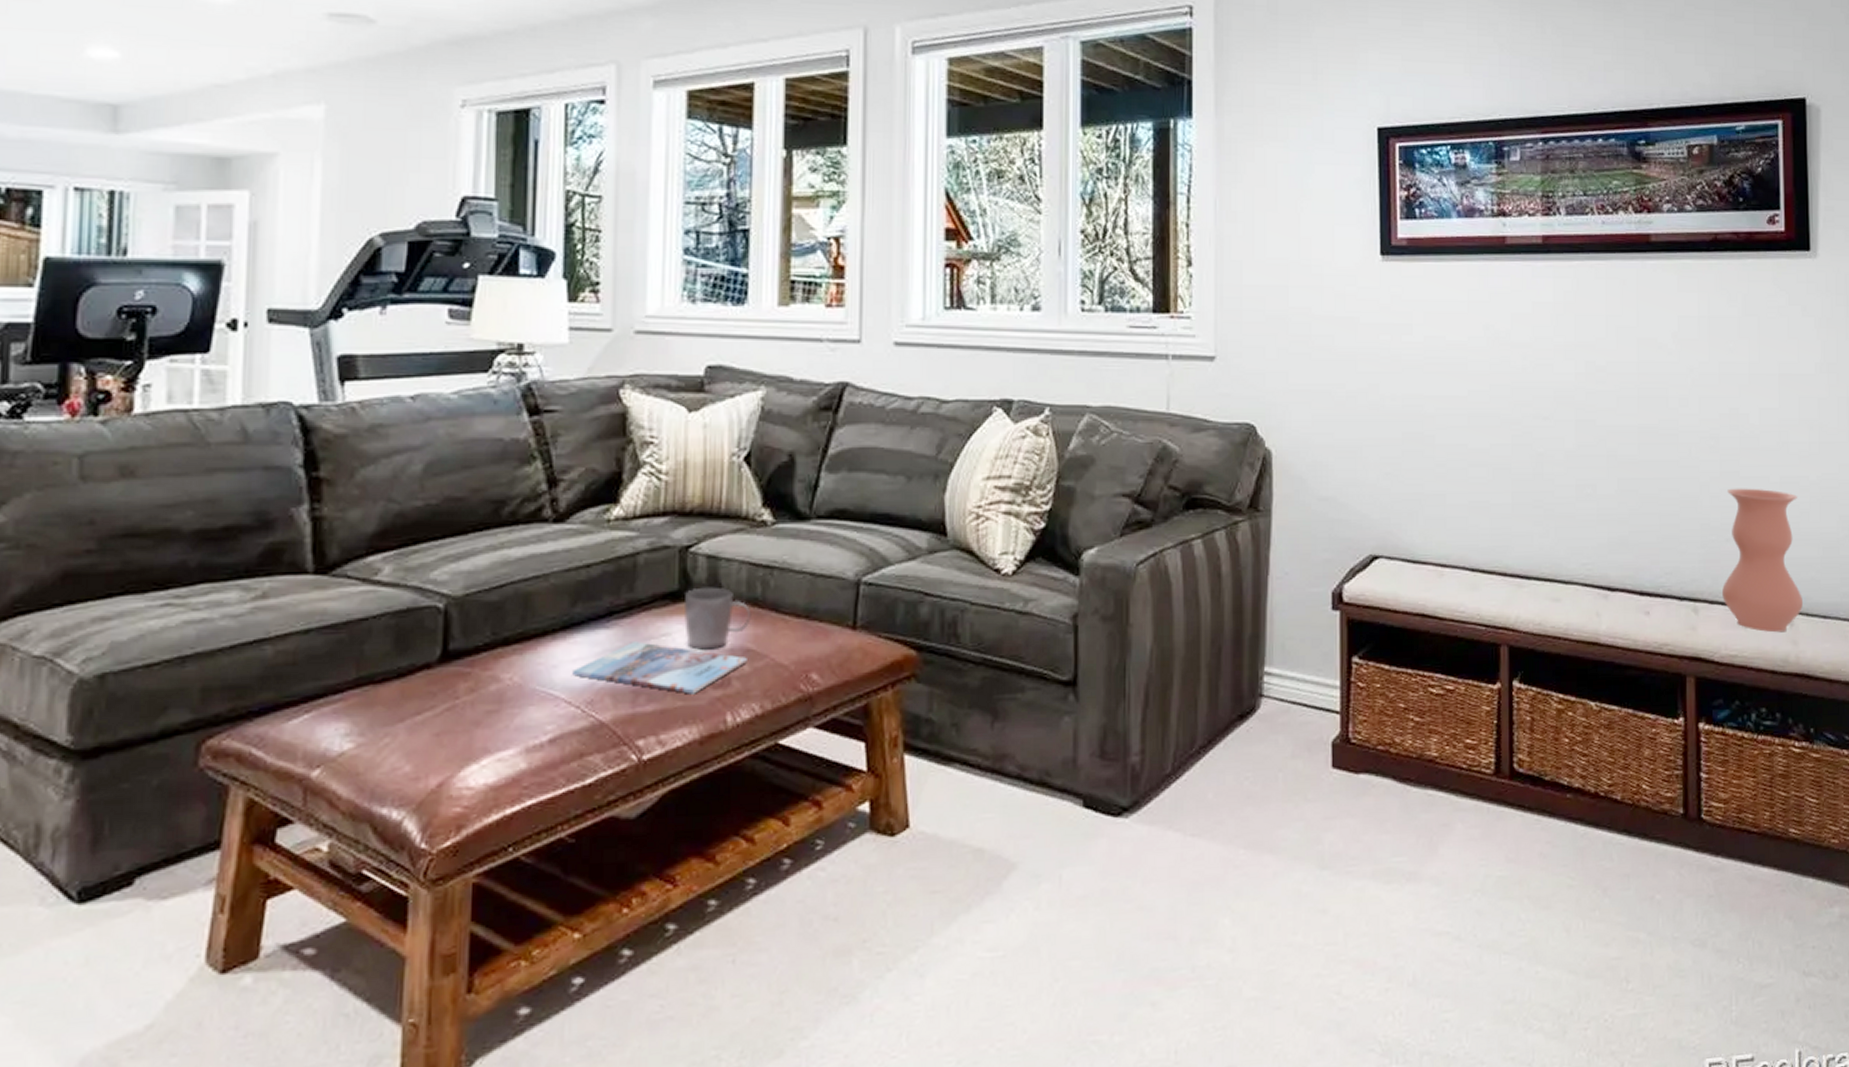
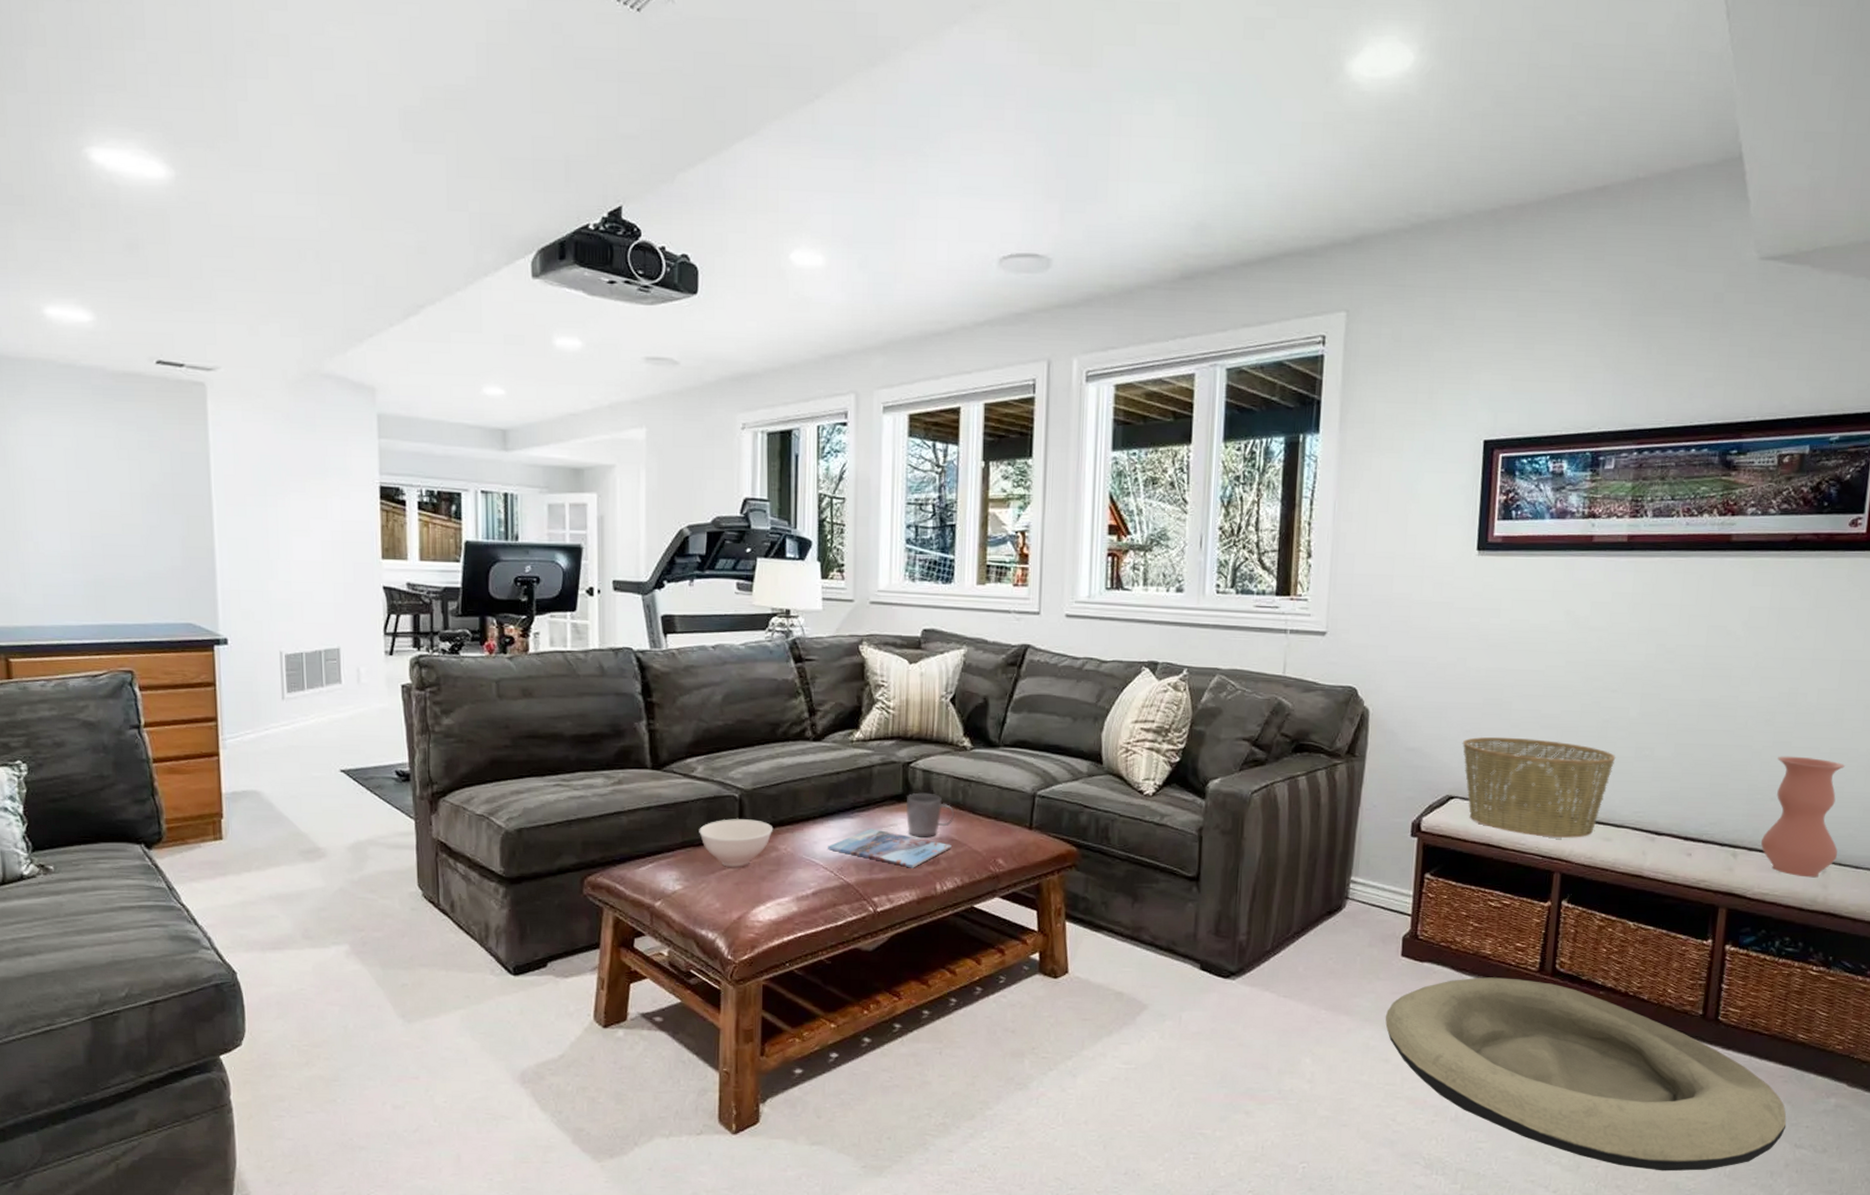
bowl: none [382,638,494,712] -> present [699,819,774,868]
dog bed: none [1318,786,1791,1026] -> present [1385,977,1787,1171]
basket: none [1382,479,1556,602] -> present [1462,736,1616,838]

